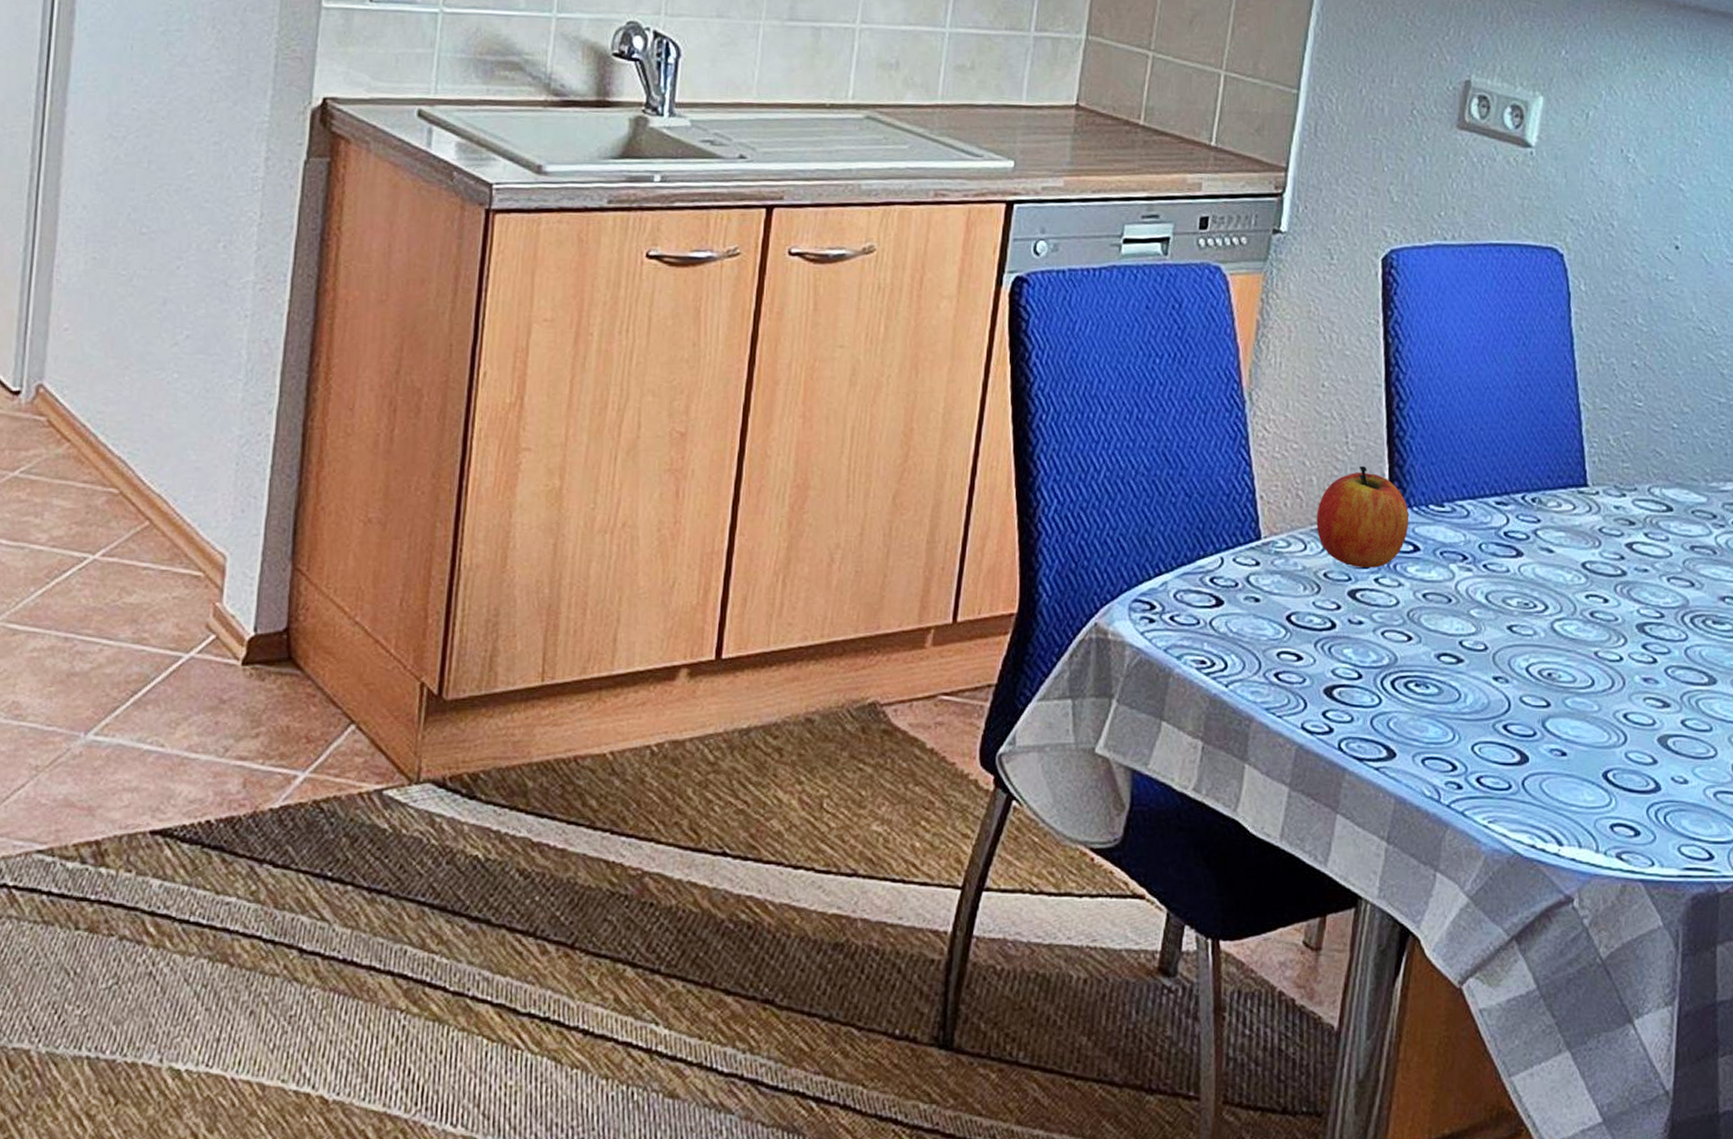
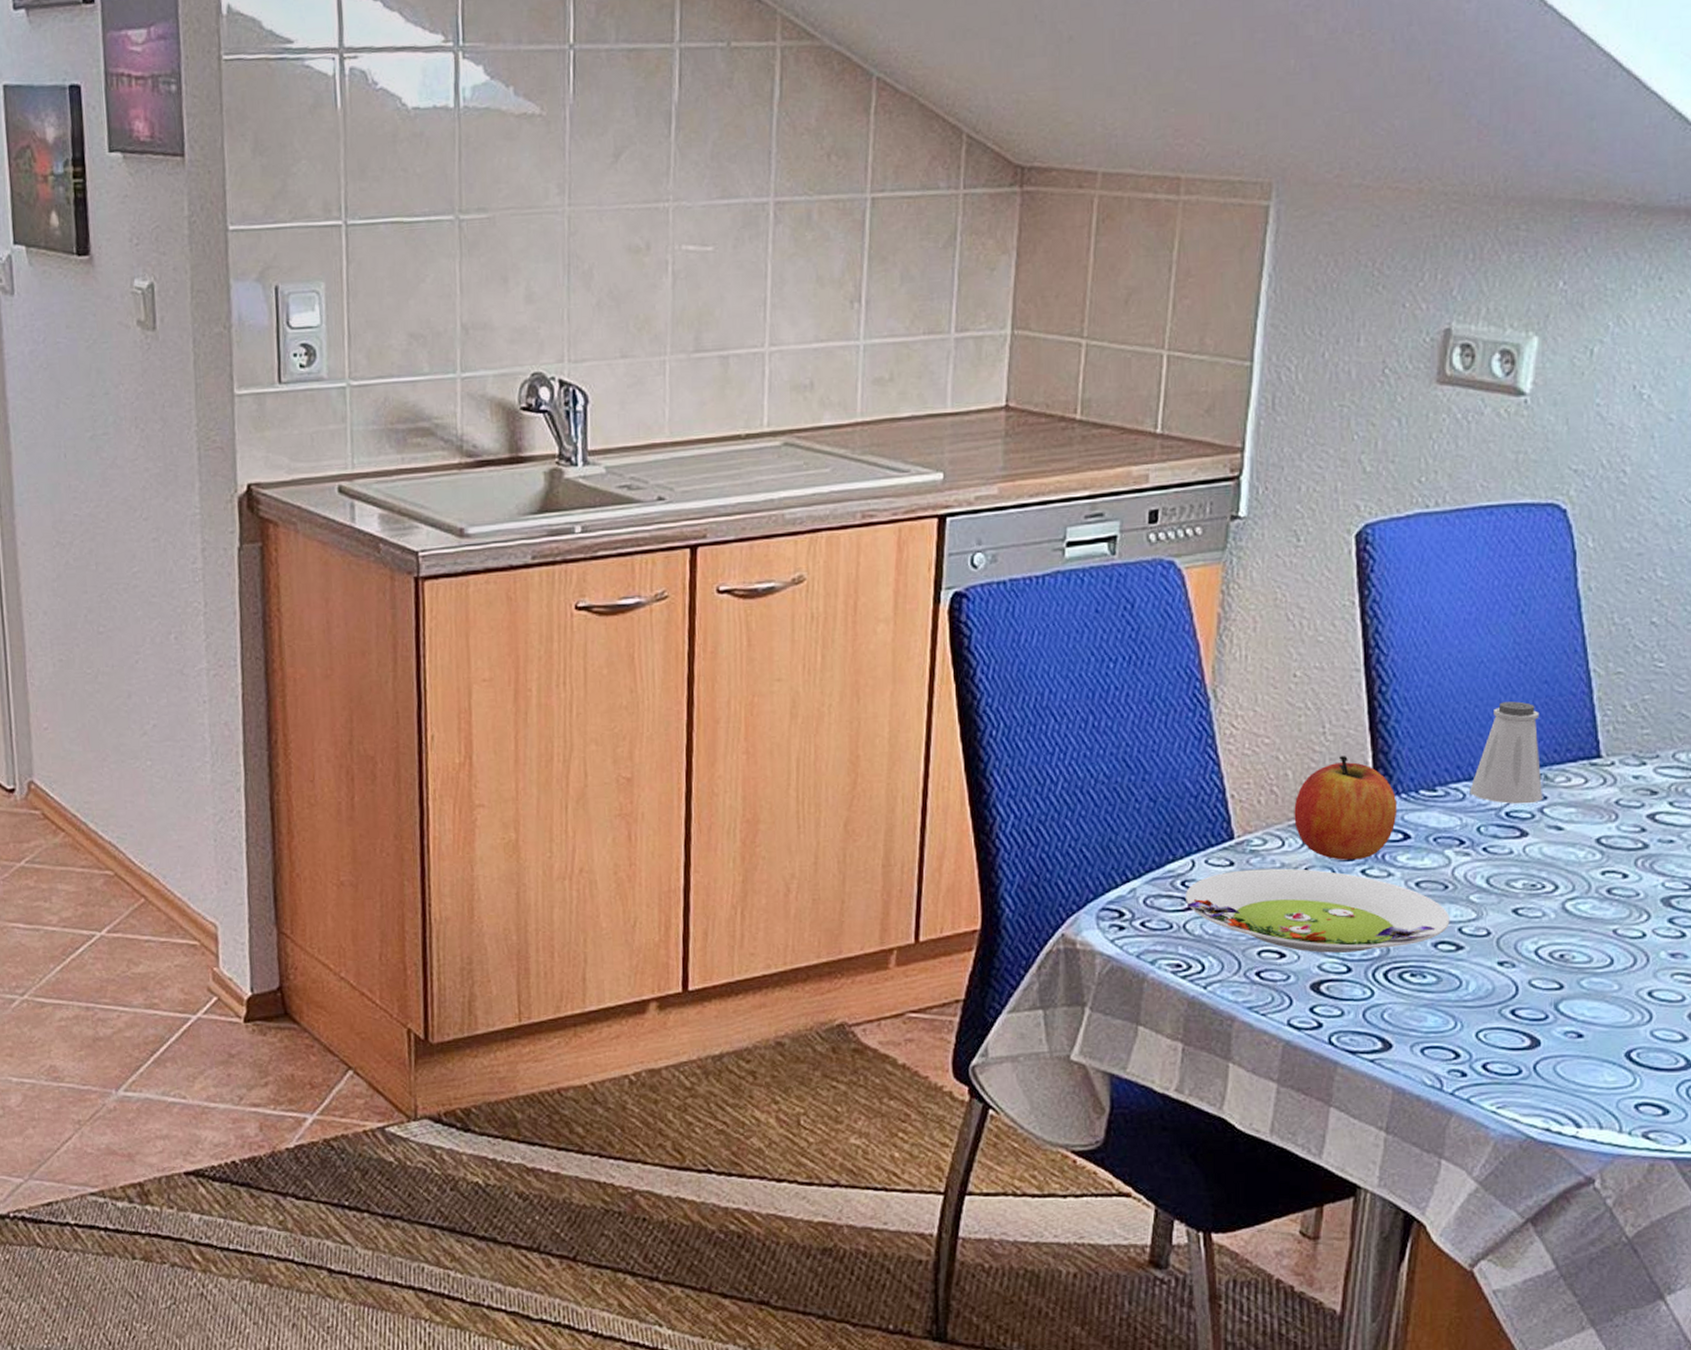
salad plate: none [1213,570,1452,659] -> present [1186,868,1450,953]
saltshaker: none [1473,427,1537,525] -> present [1469,701,1543,804]

